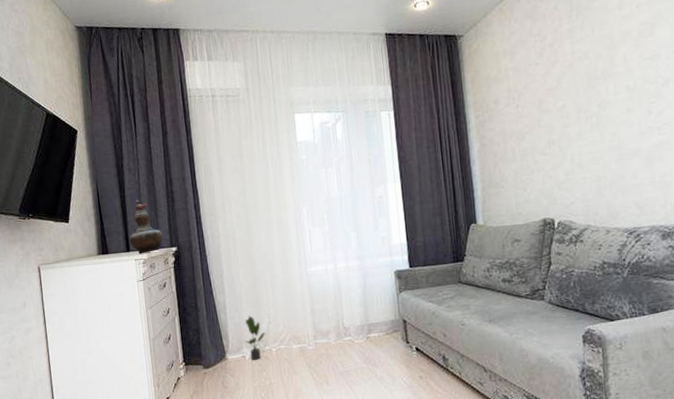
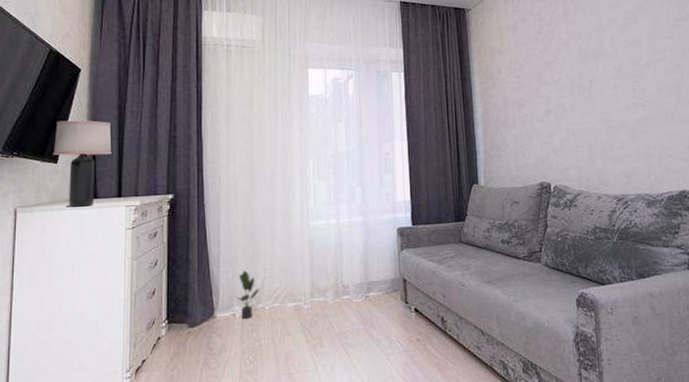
table lamp: none [63,180,116,264] -> present [53,120,112,209]
decorative vase: present [129,199,163,254] -> none [122,143,160,200]

